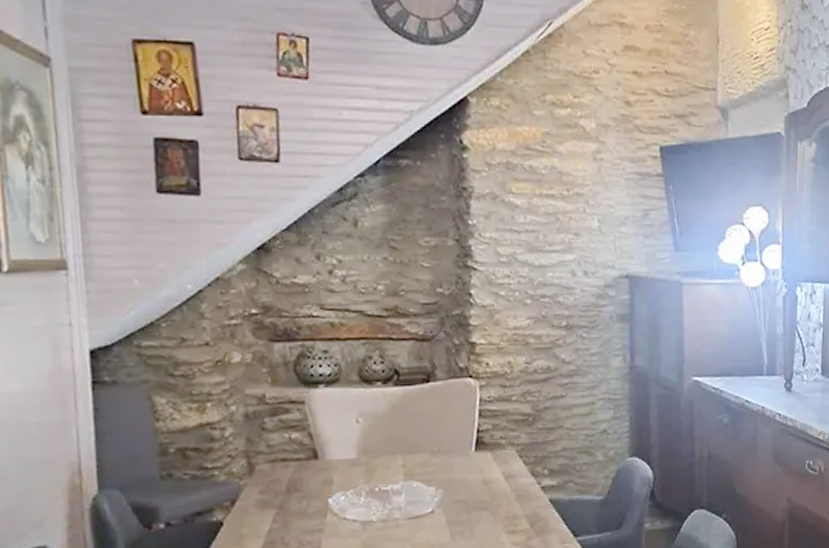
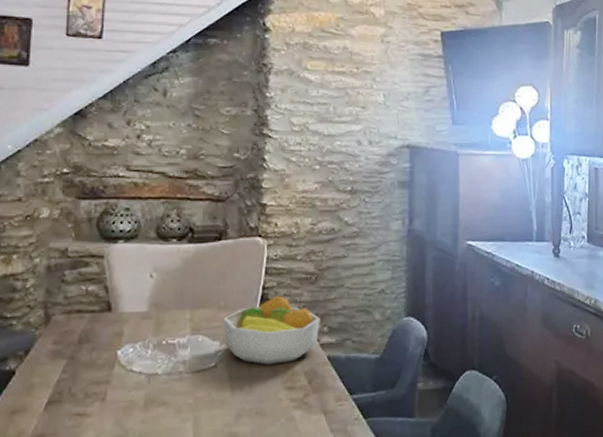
fruit bowl: none [438,439,540,510] -> present [224,296,320,365]

